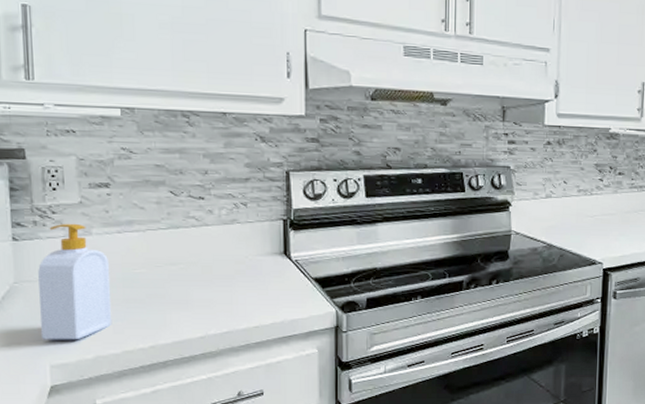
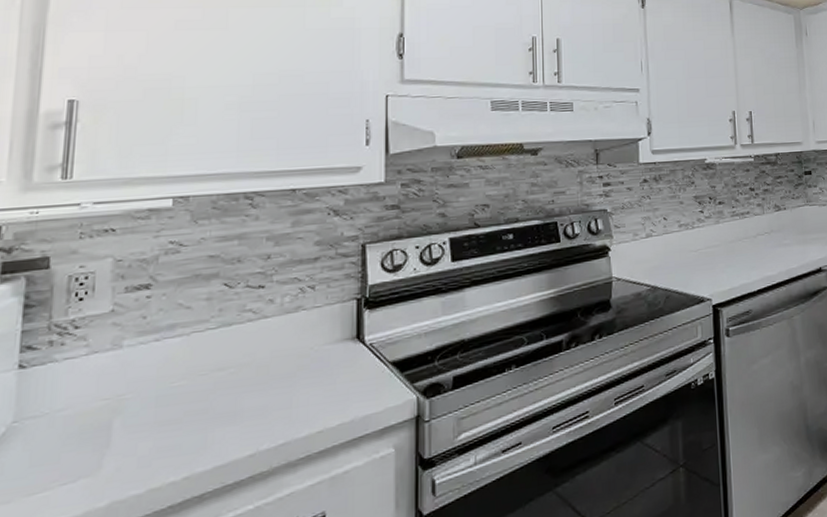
soap bottle: present [38,223,112,340] -> none [41,336,141,492]

